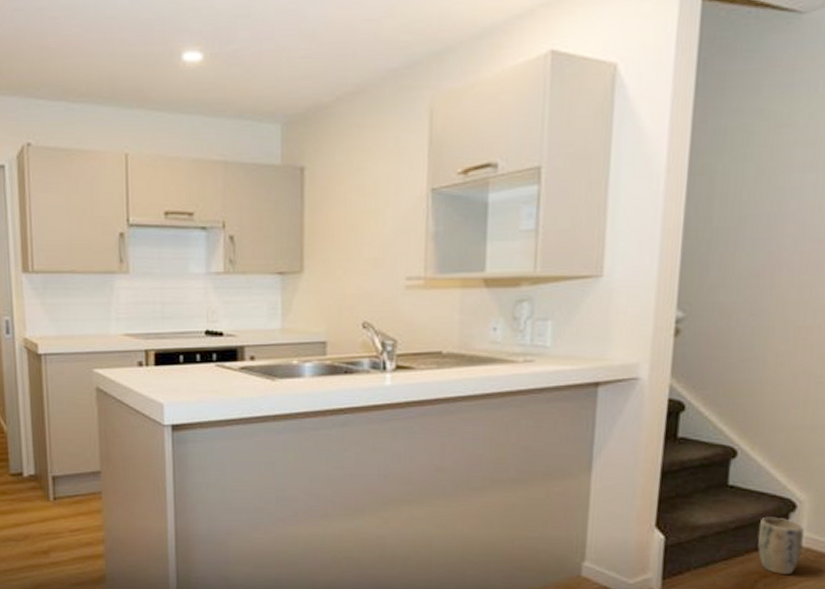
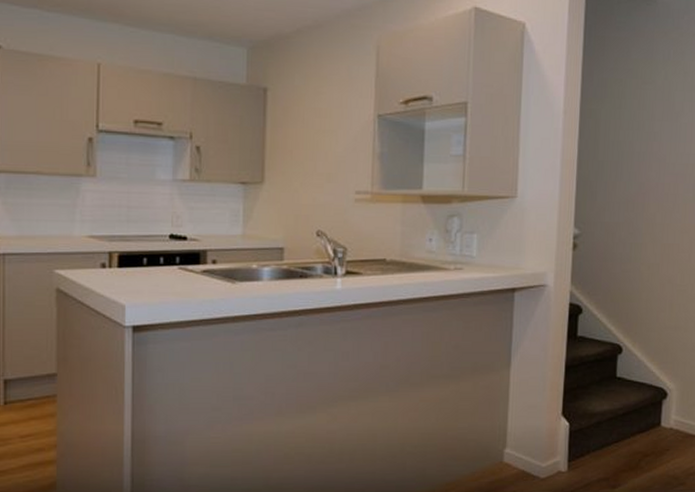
plant pot: present [757,516,805,574] -> none [640,403,674,453]

